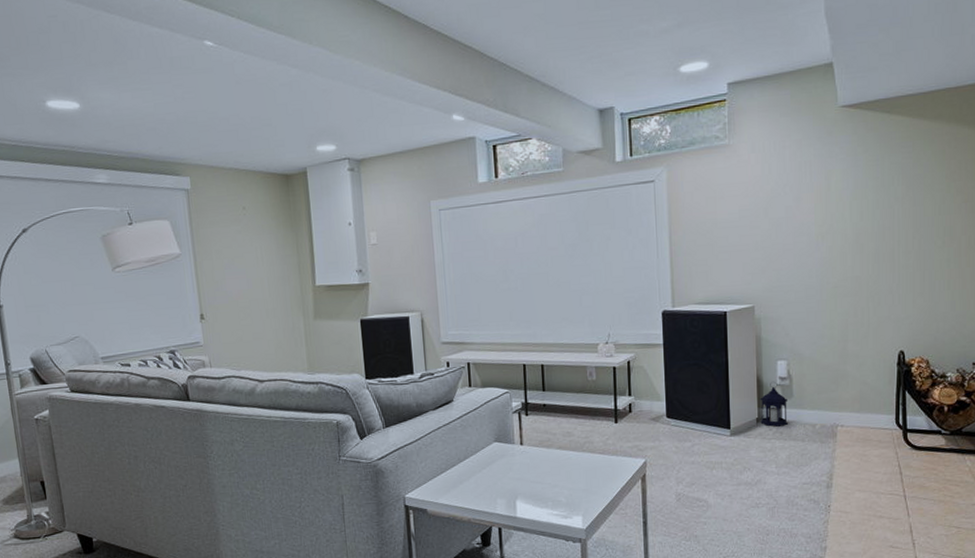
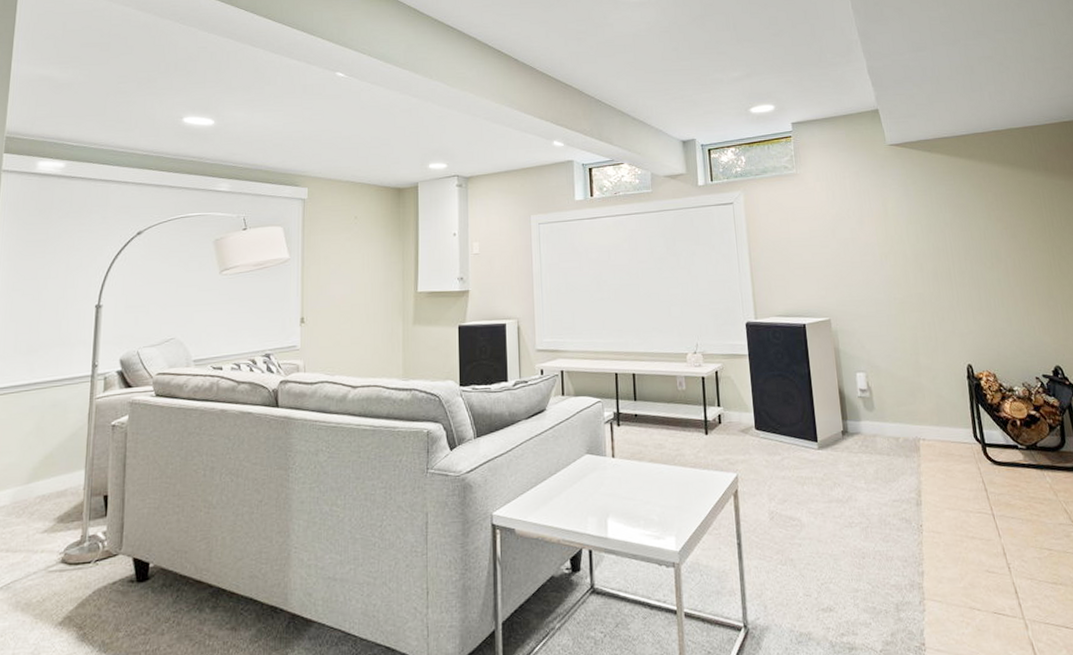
lantern: present [760,381,788,427] -> none [843,393,872,440]

